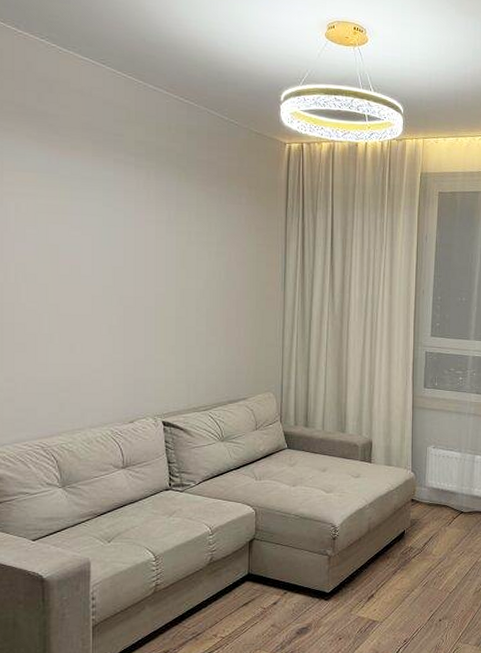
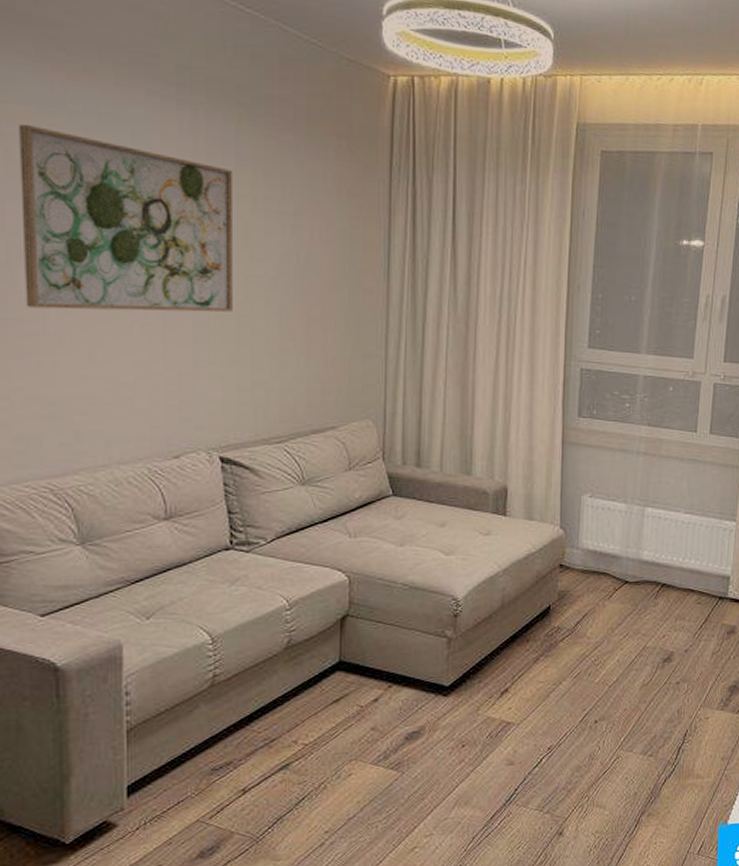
wall art: none [26,185,175,316] -> present [19,123,234,312]

